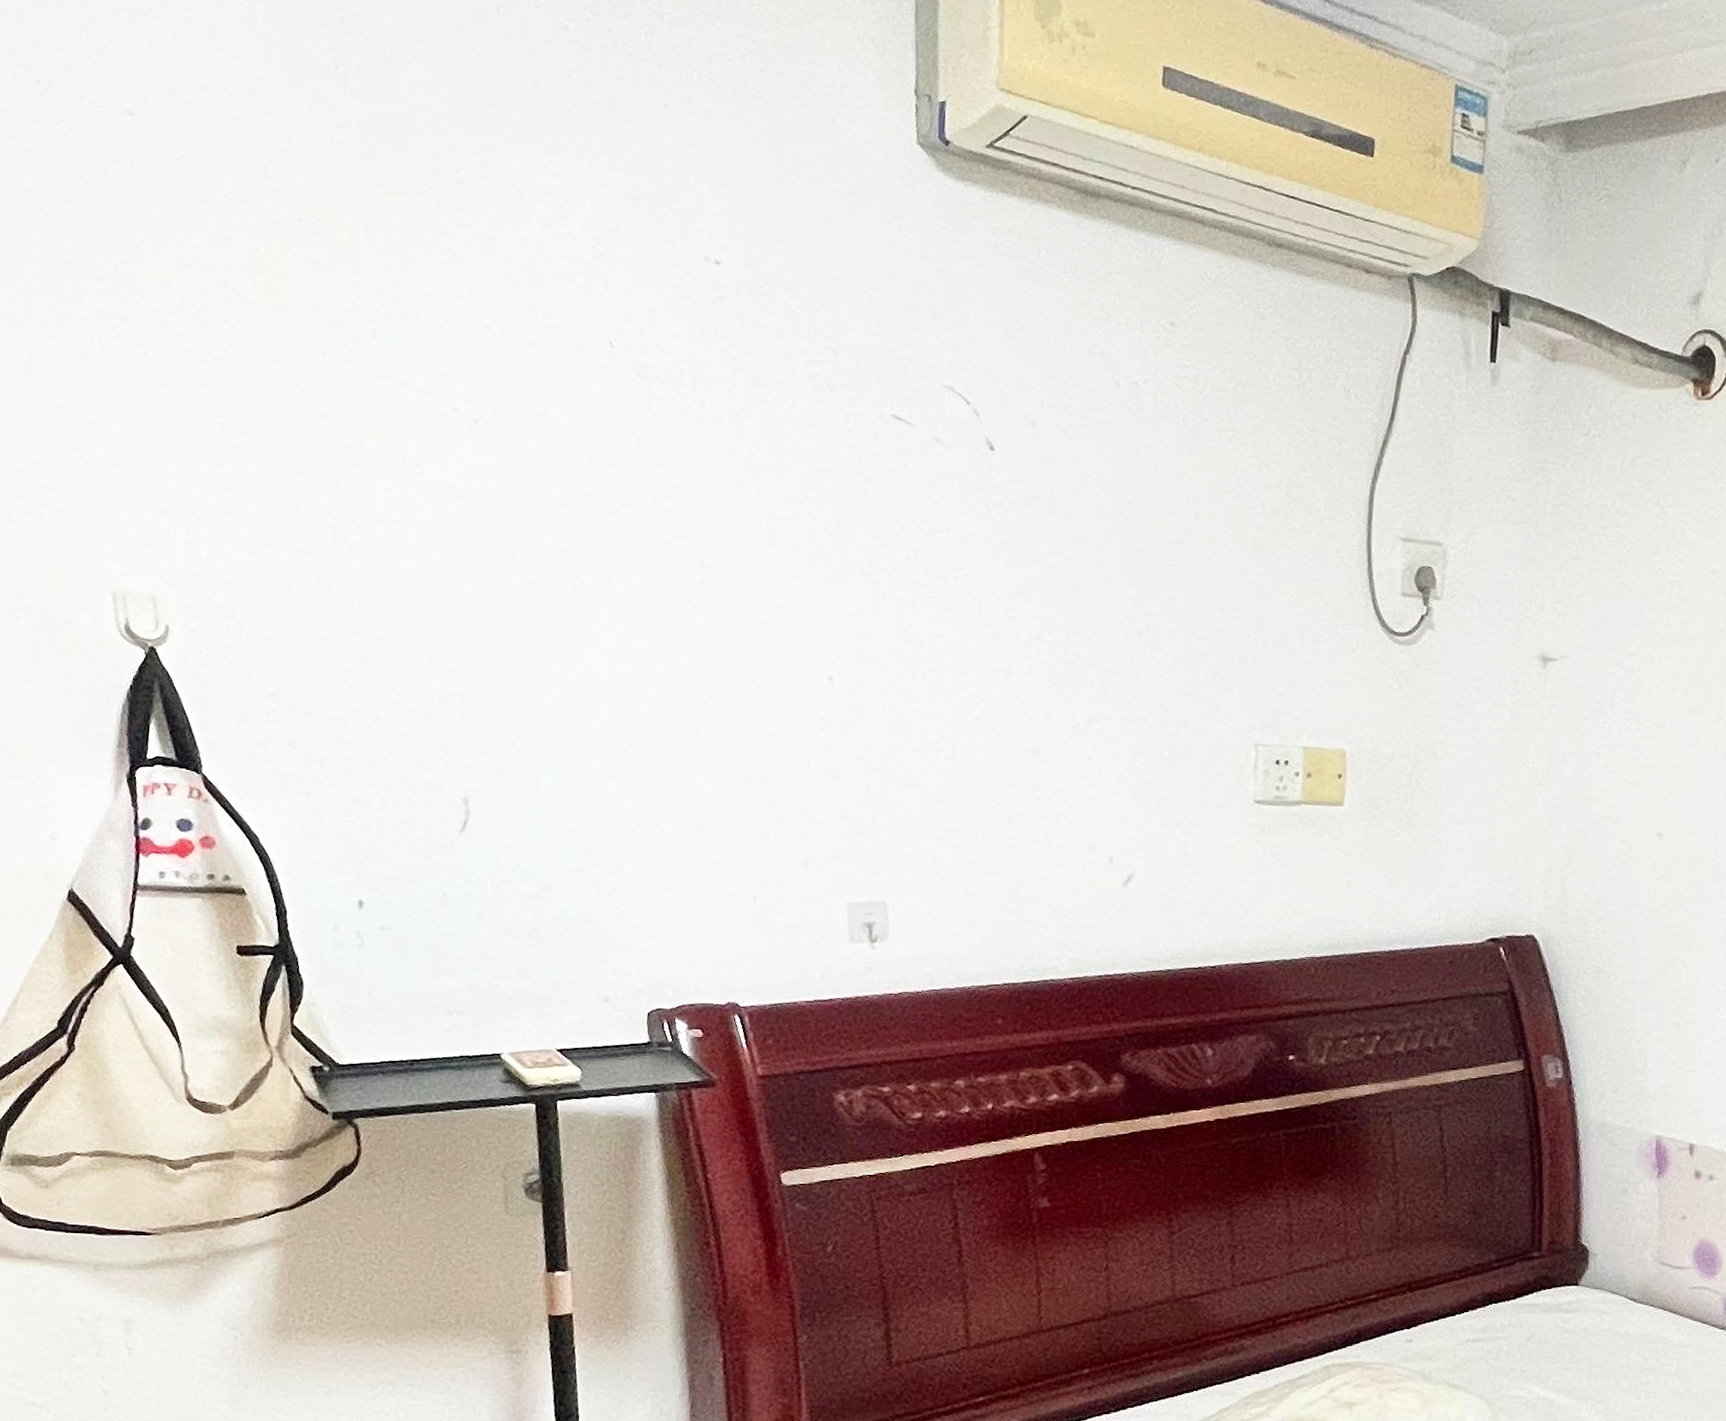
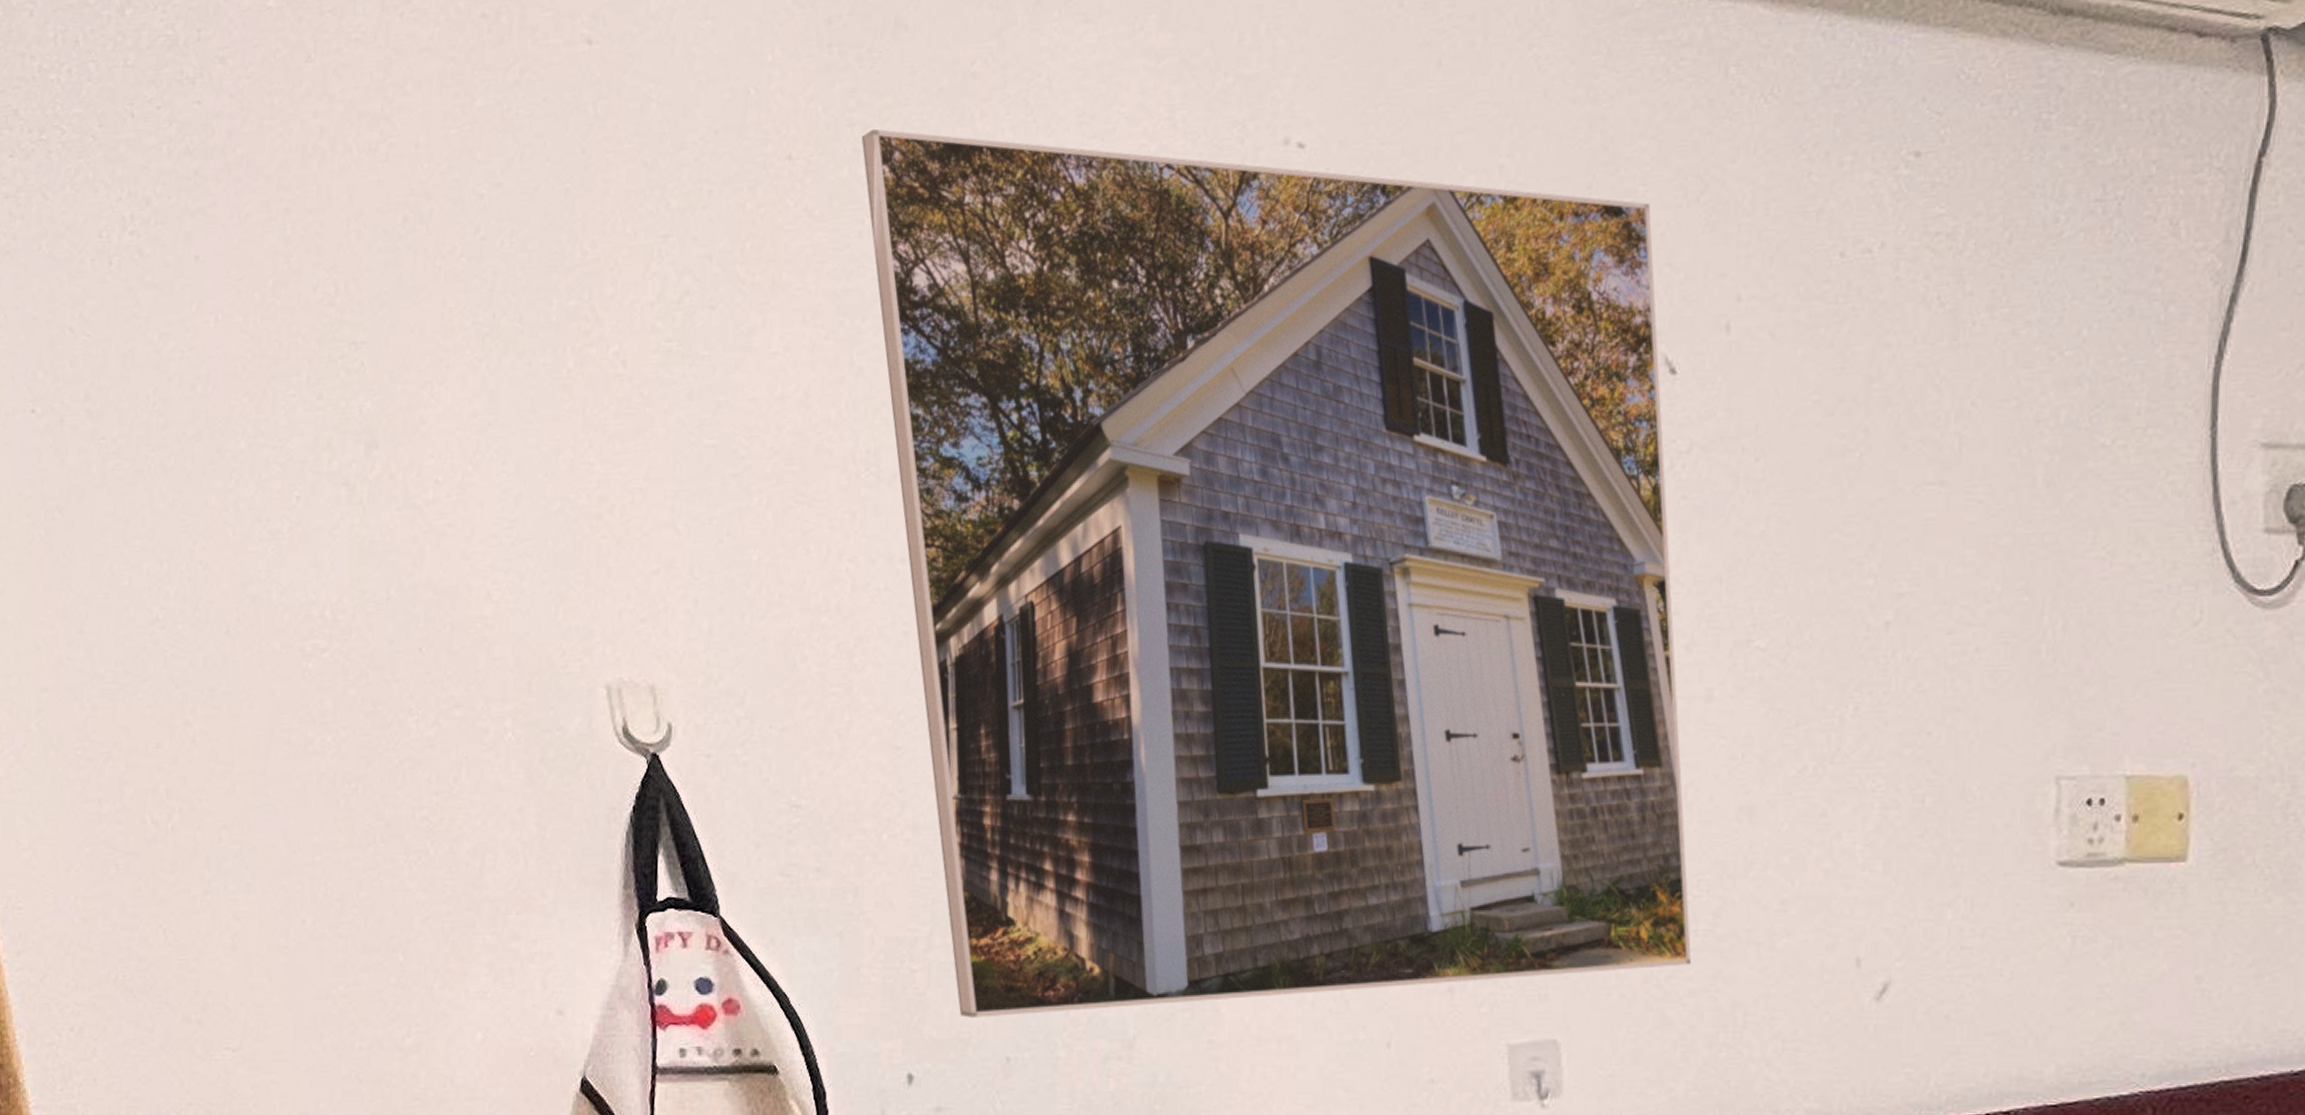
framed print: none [361,208,989,862] -> present [861,128,1692,1018]

